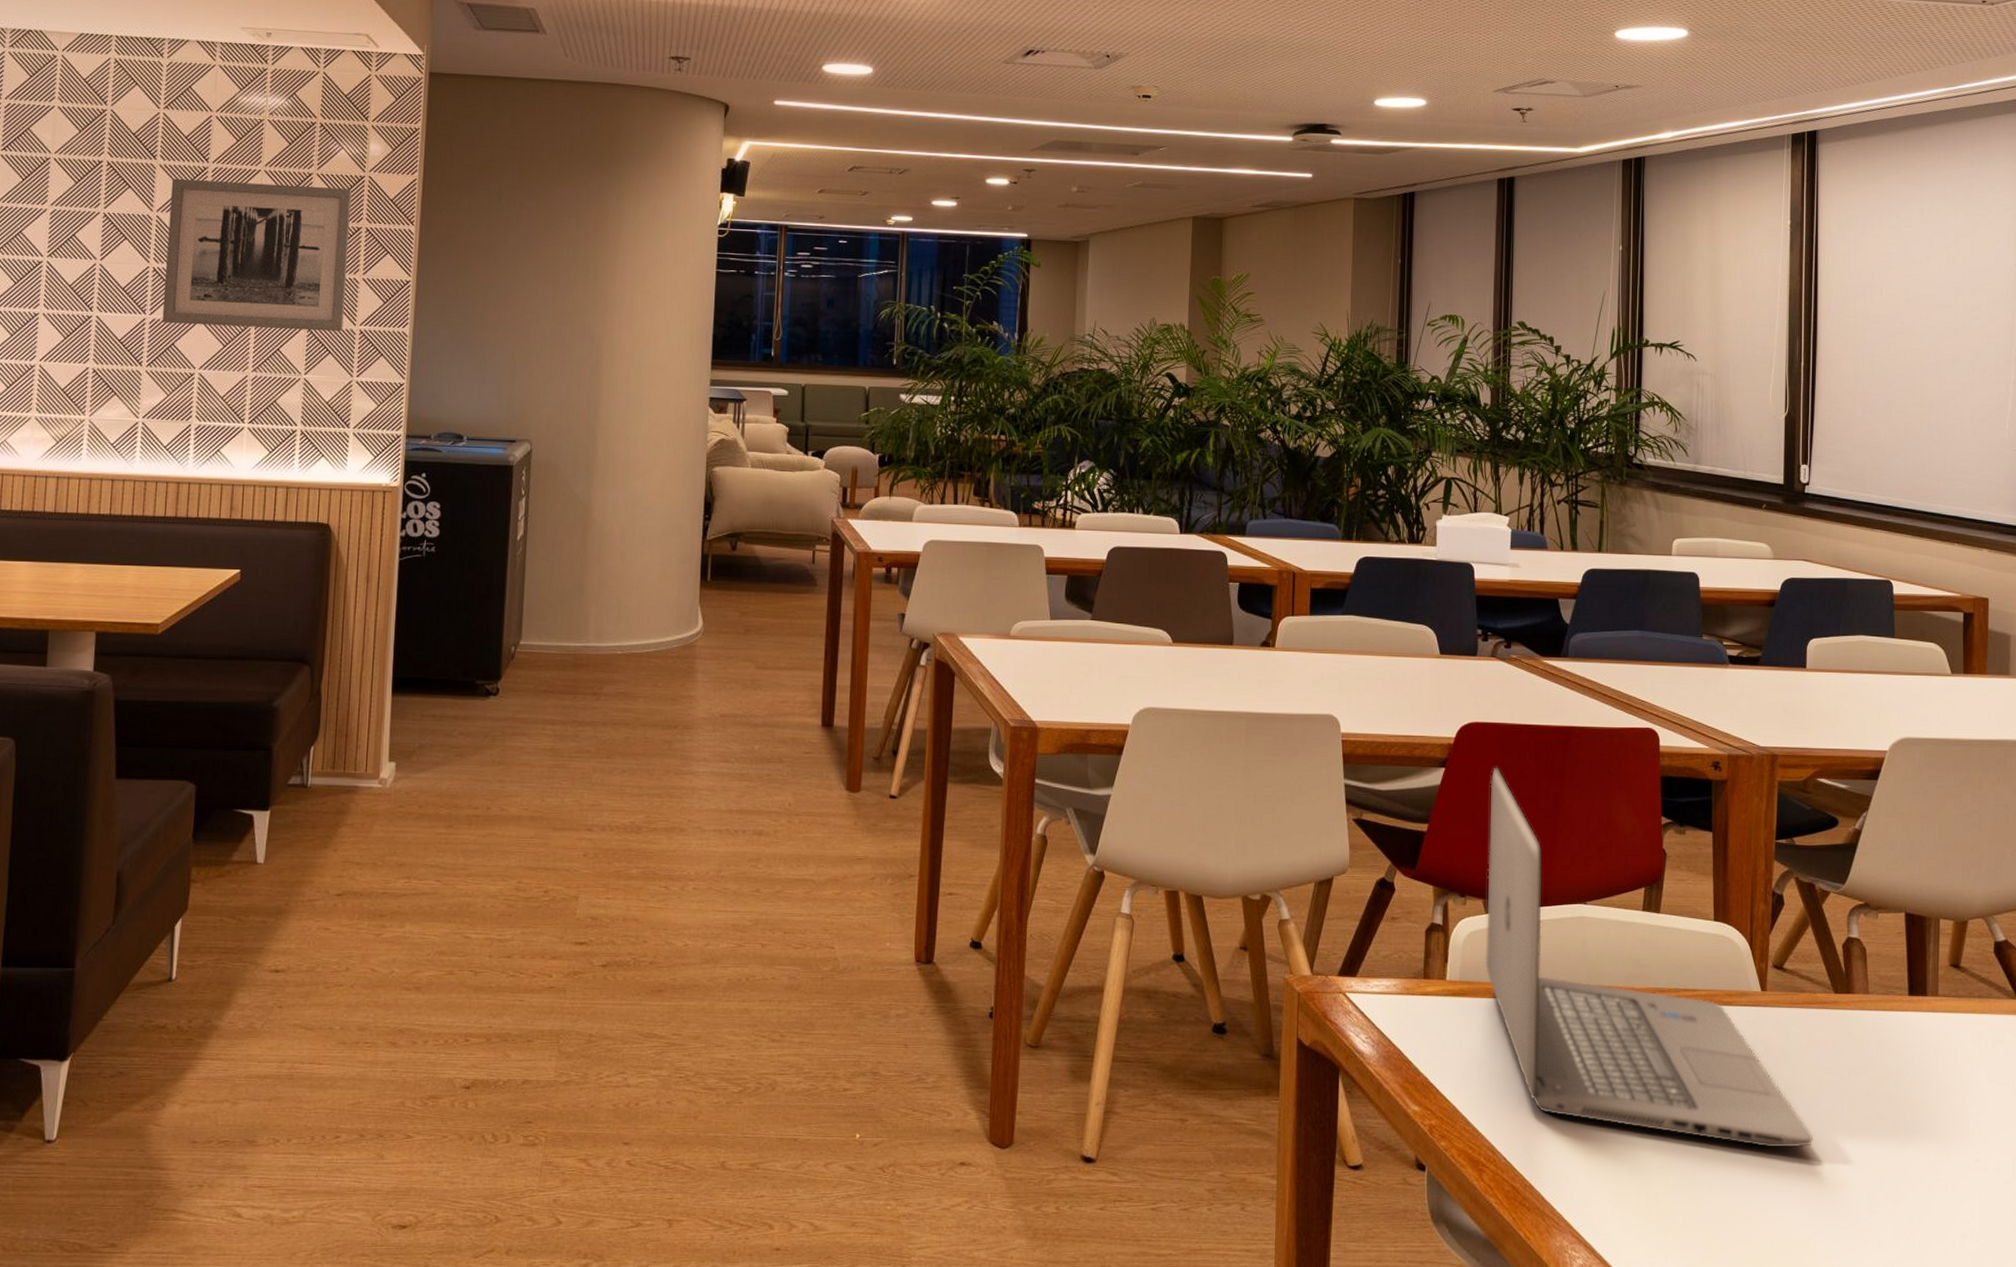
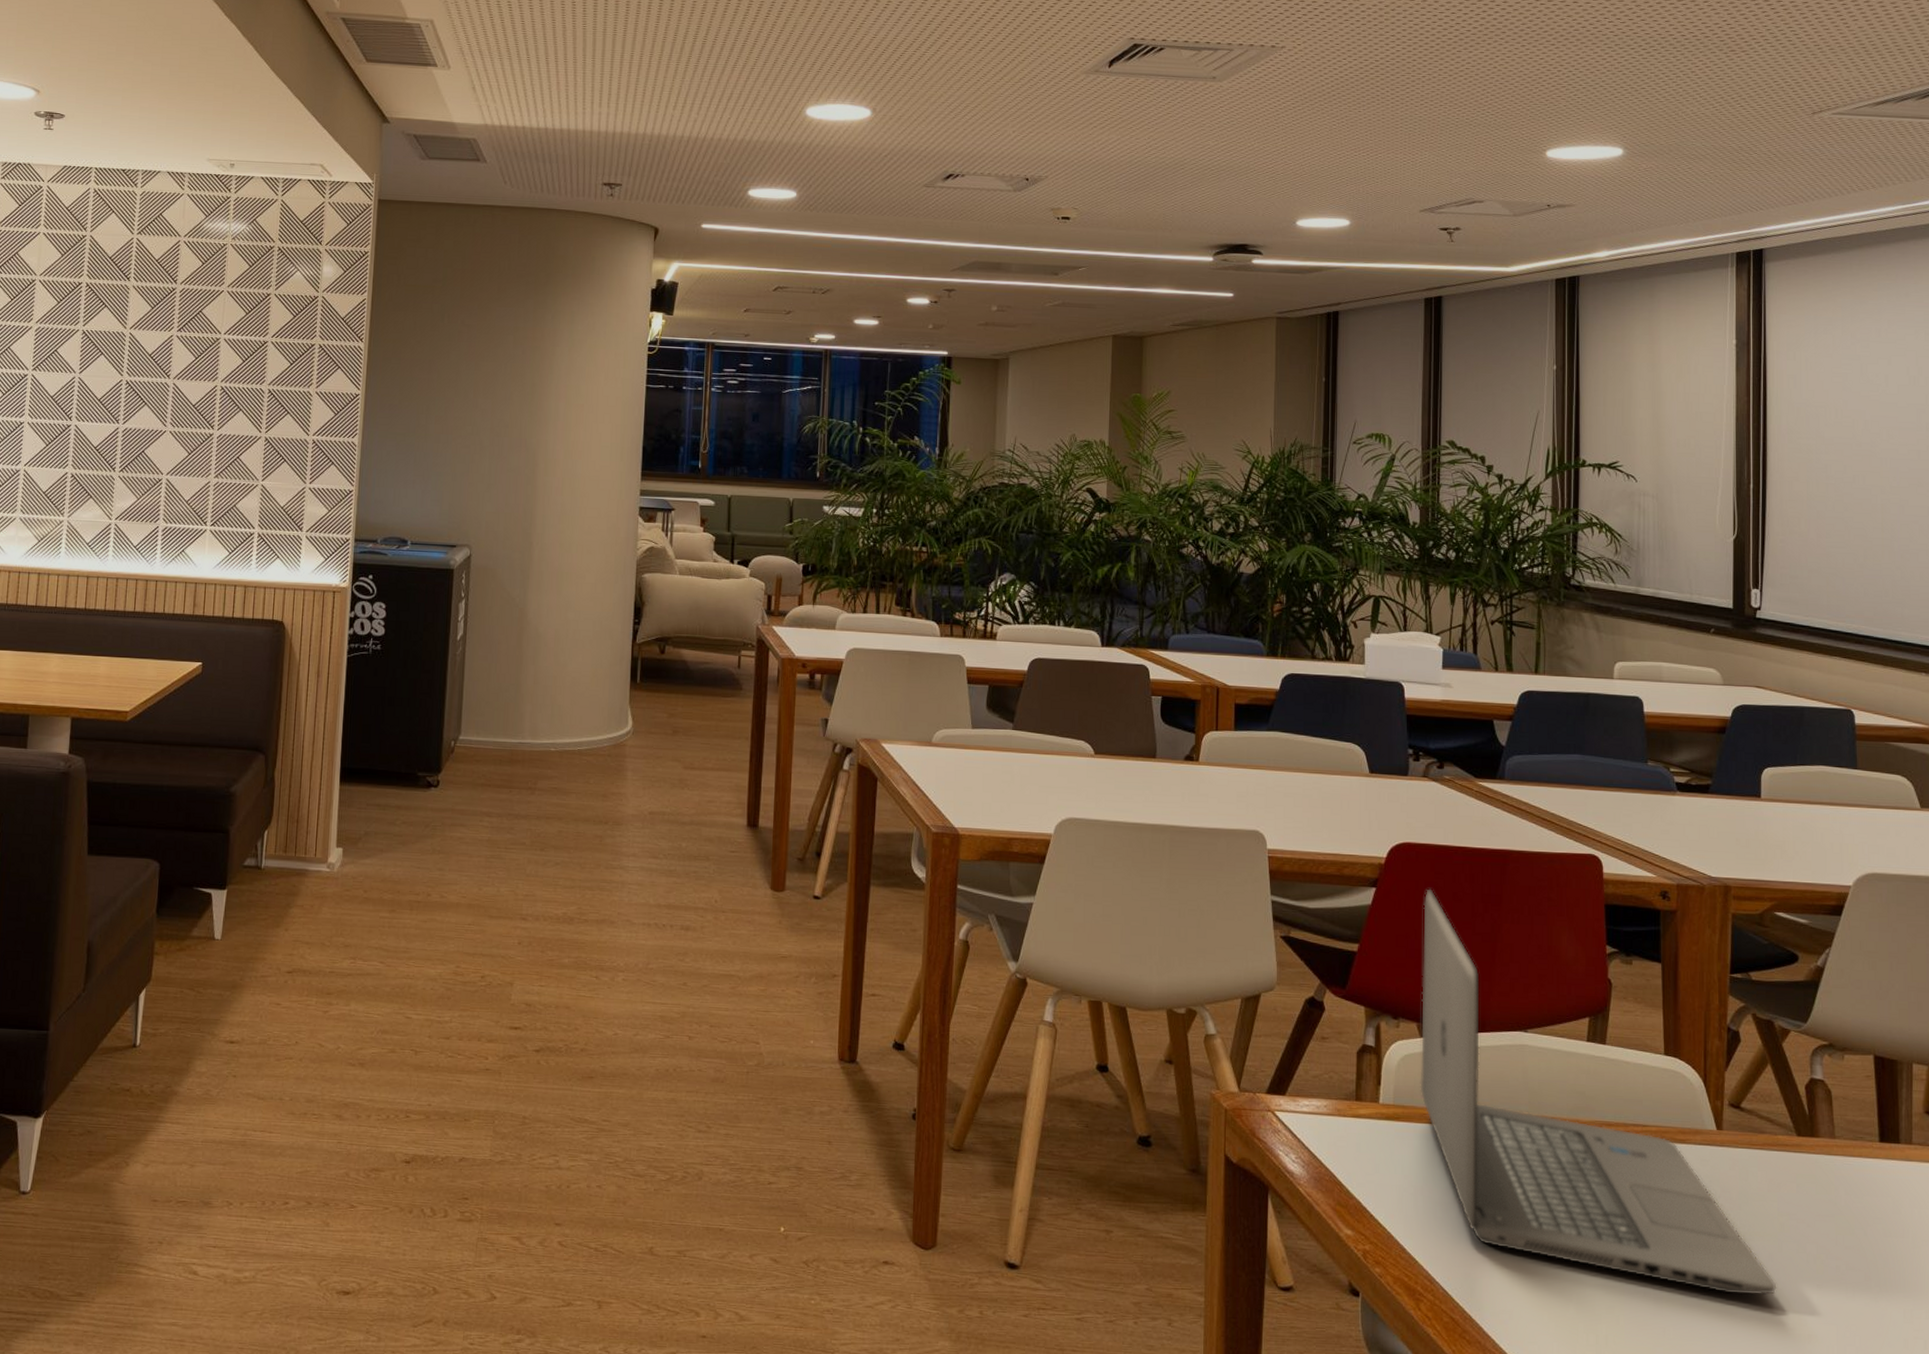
wall art: present [162,178,352,332] -> none [133,298,306,441]

